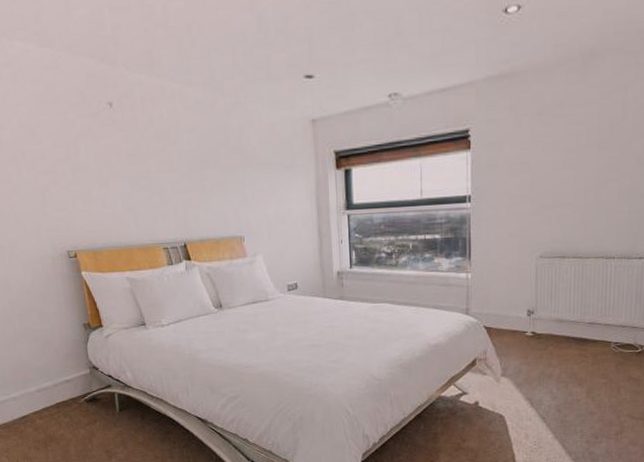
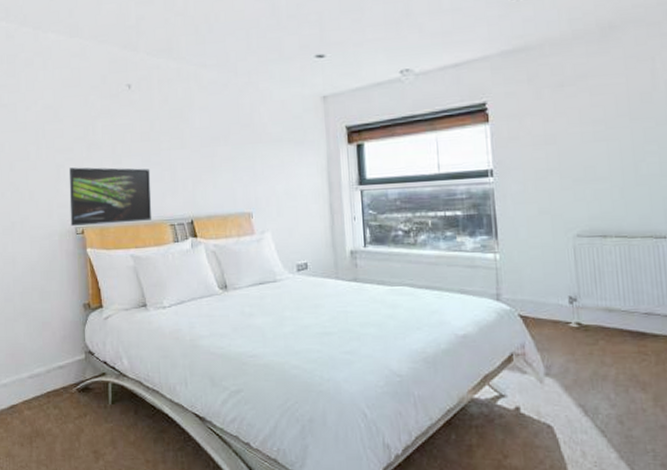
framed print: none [55,190,144,250] -> present [69,167,152,226]

